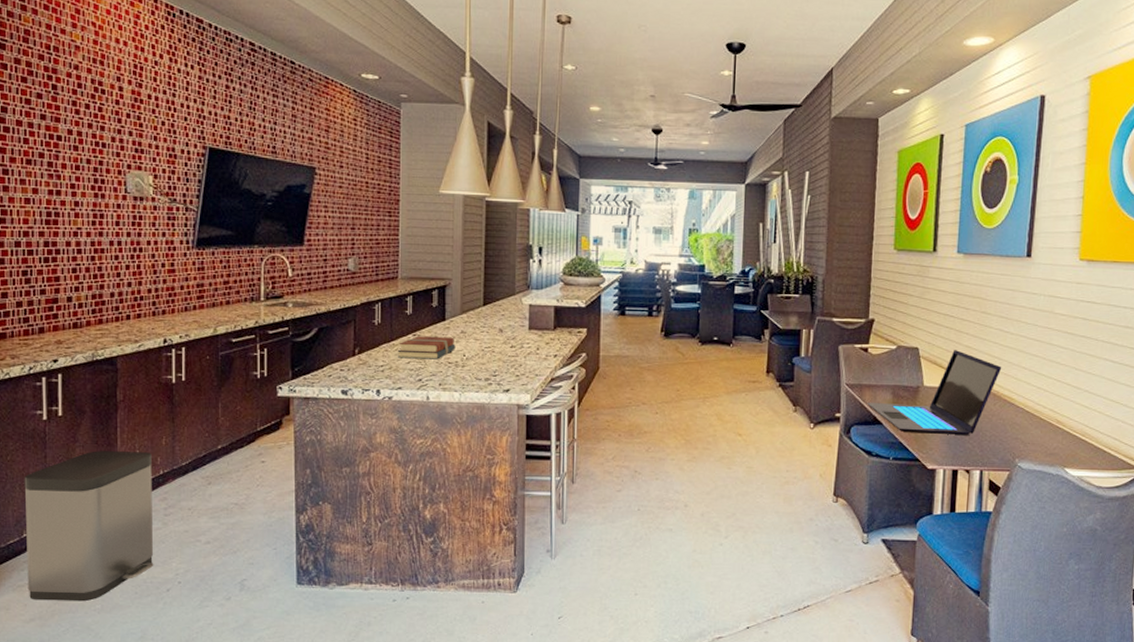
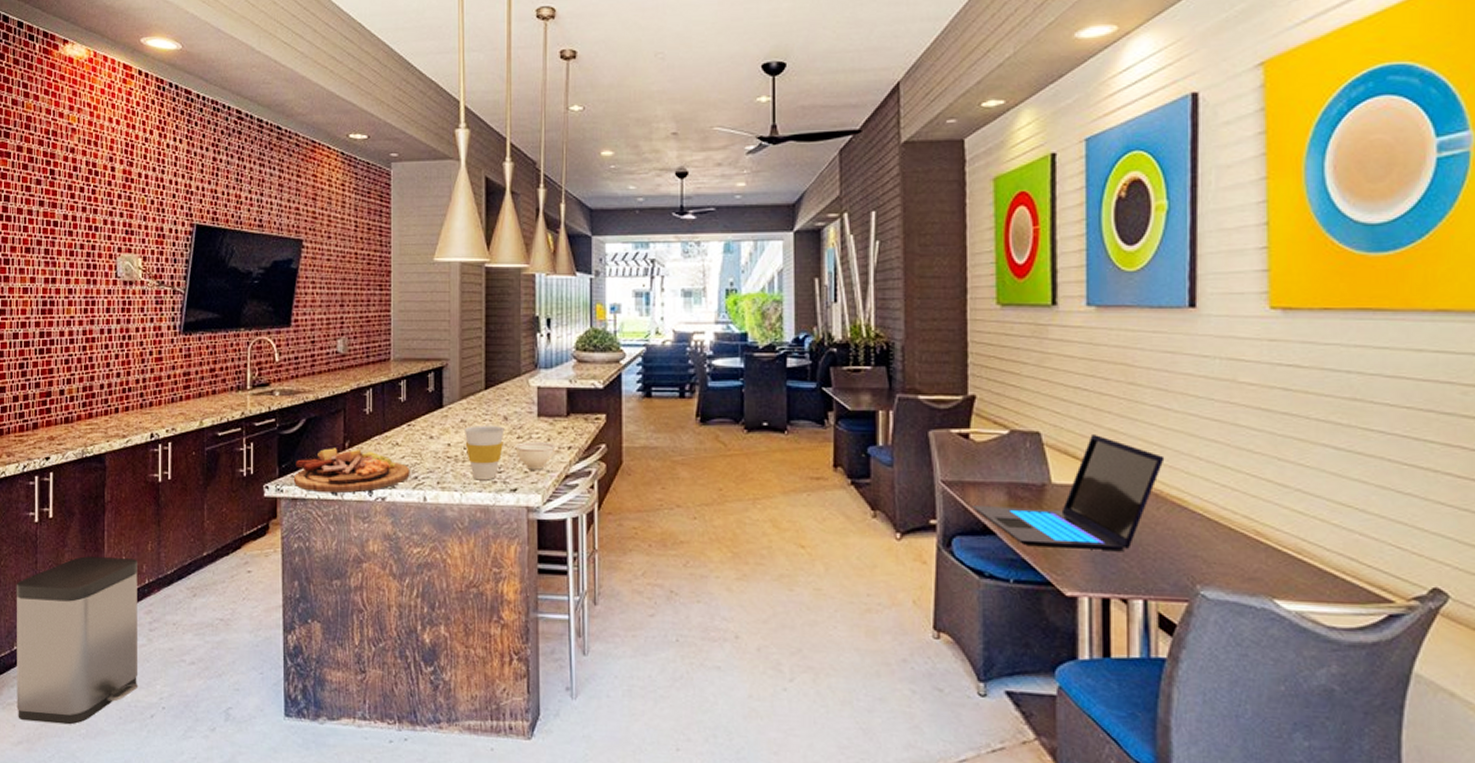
food platter: none [305,354,415,394] -> present [293,448,410,494]
books: present [398,336,456,360] -> none [392,426,455,454]
cup: none [463,336,500,383] -> present [463,426,505,481]
bowl: none [509,350,544,374] -> present [515,441,556,470]

